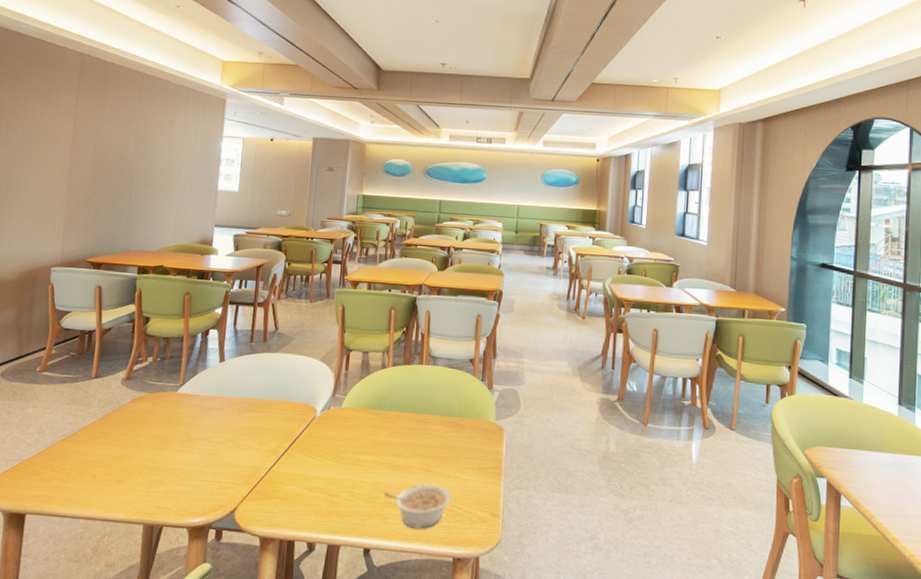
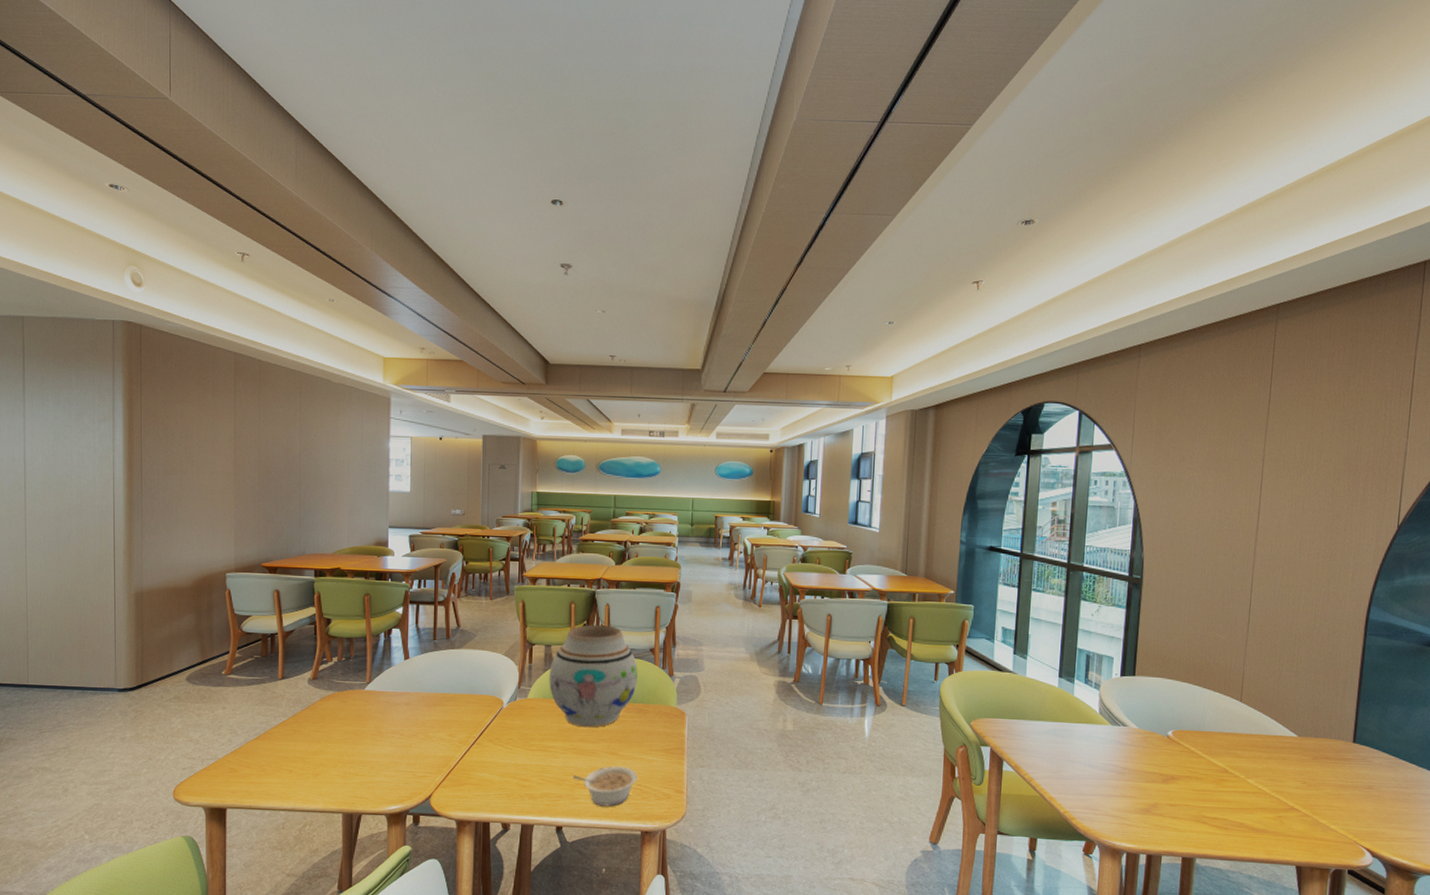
vase: none [364,332,456,442] -> present [549,625,638,728]

